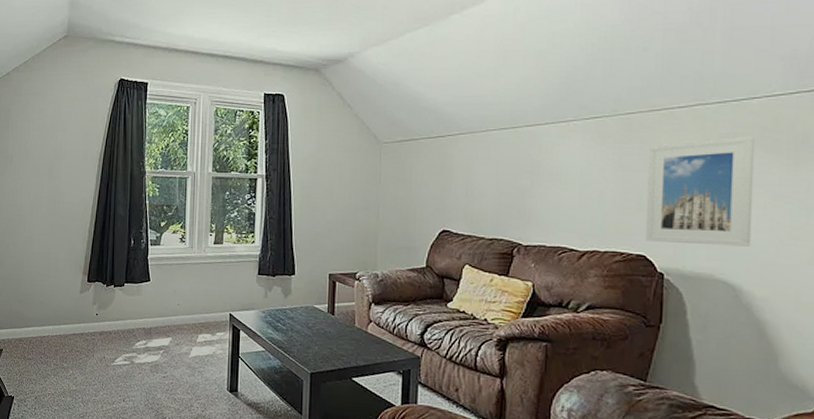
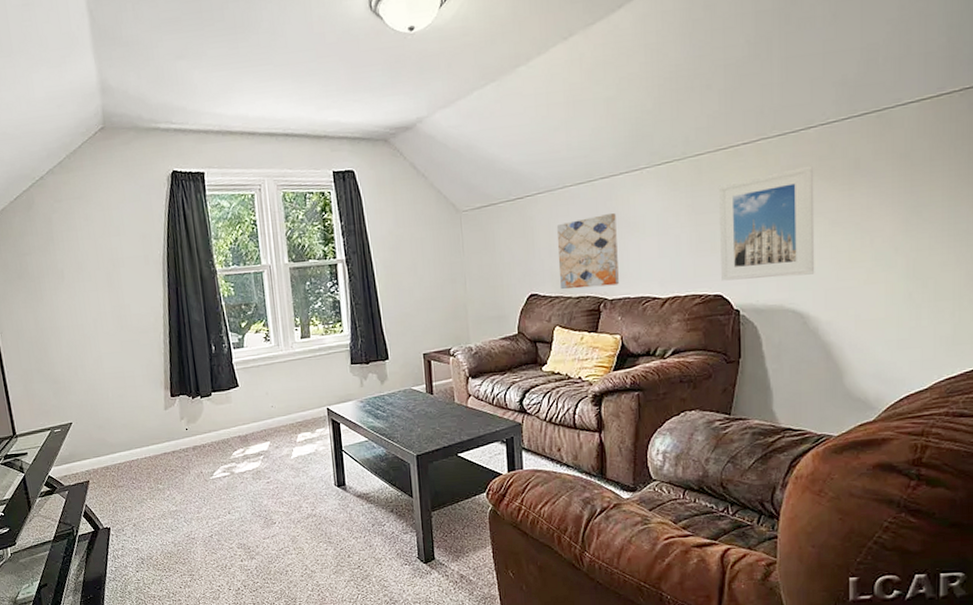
wall art: none [473,161,538,232] -> present [556,213,619,290]

